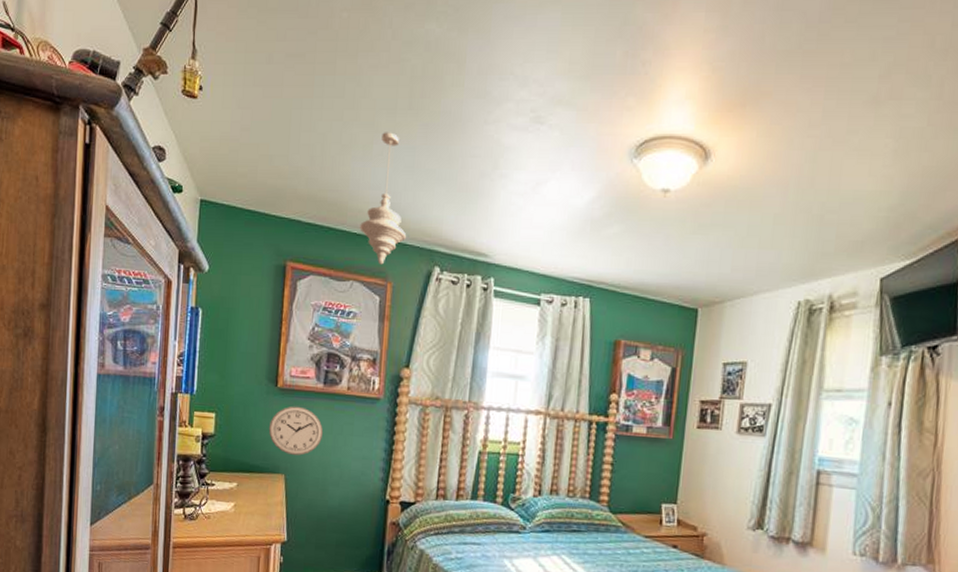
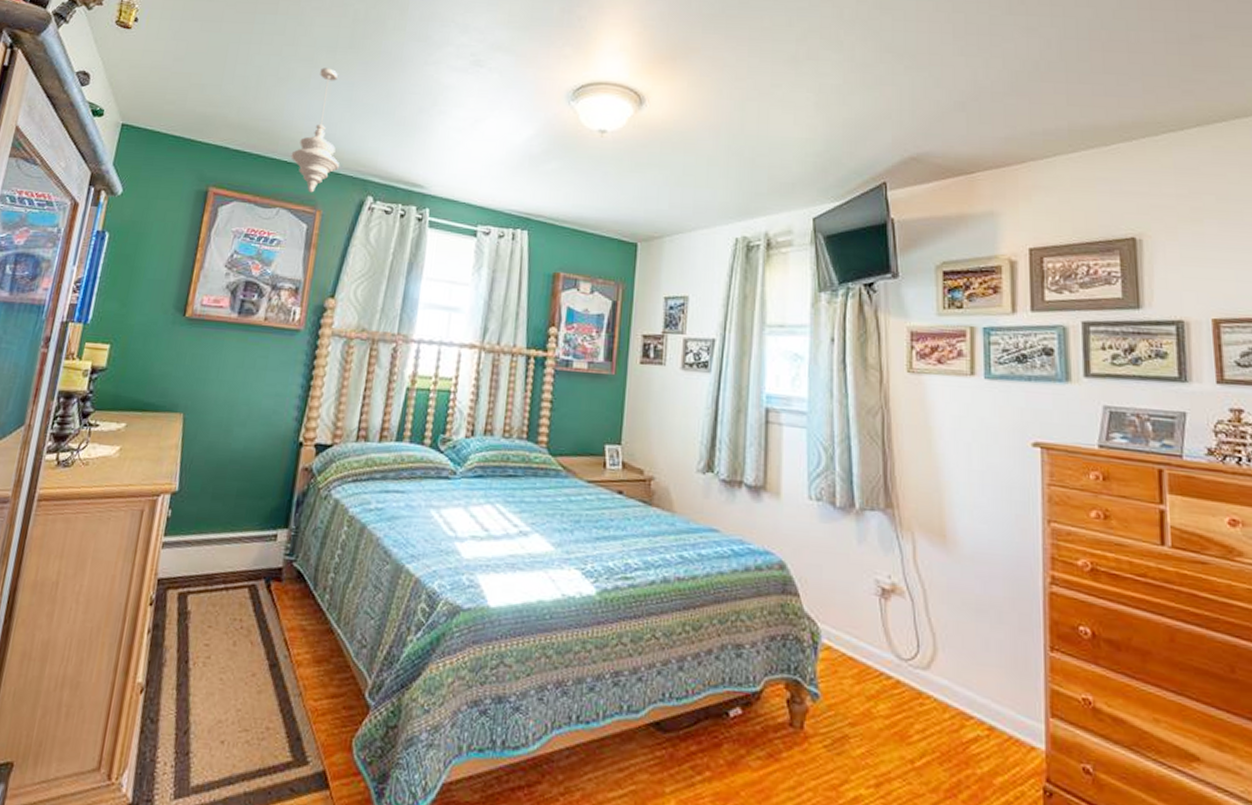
wall clock: present [268,406,324,455] -> none [170,337,233,392]

